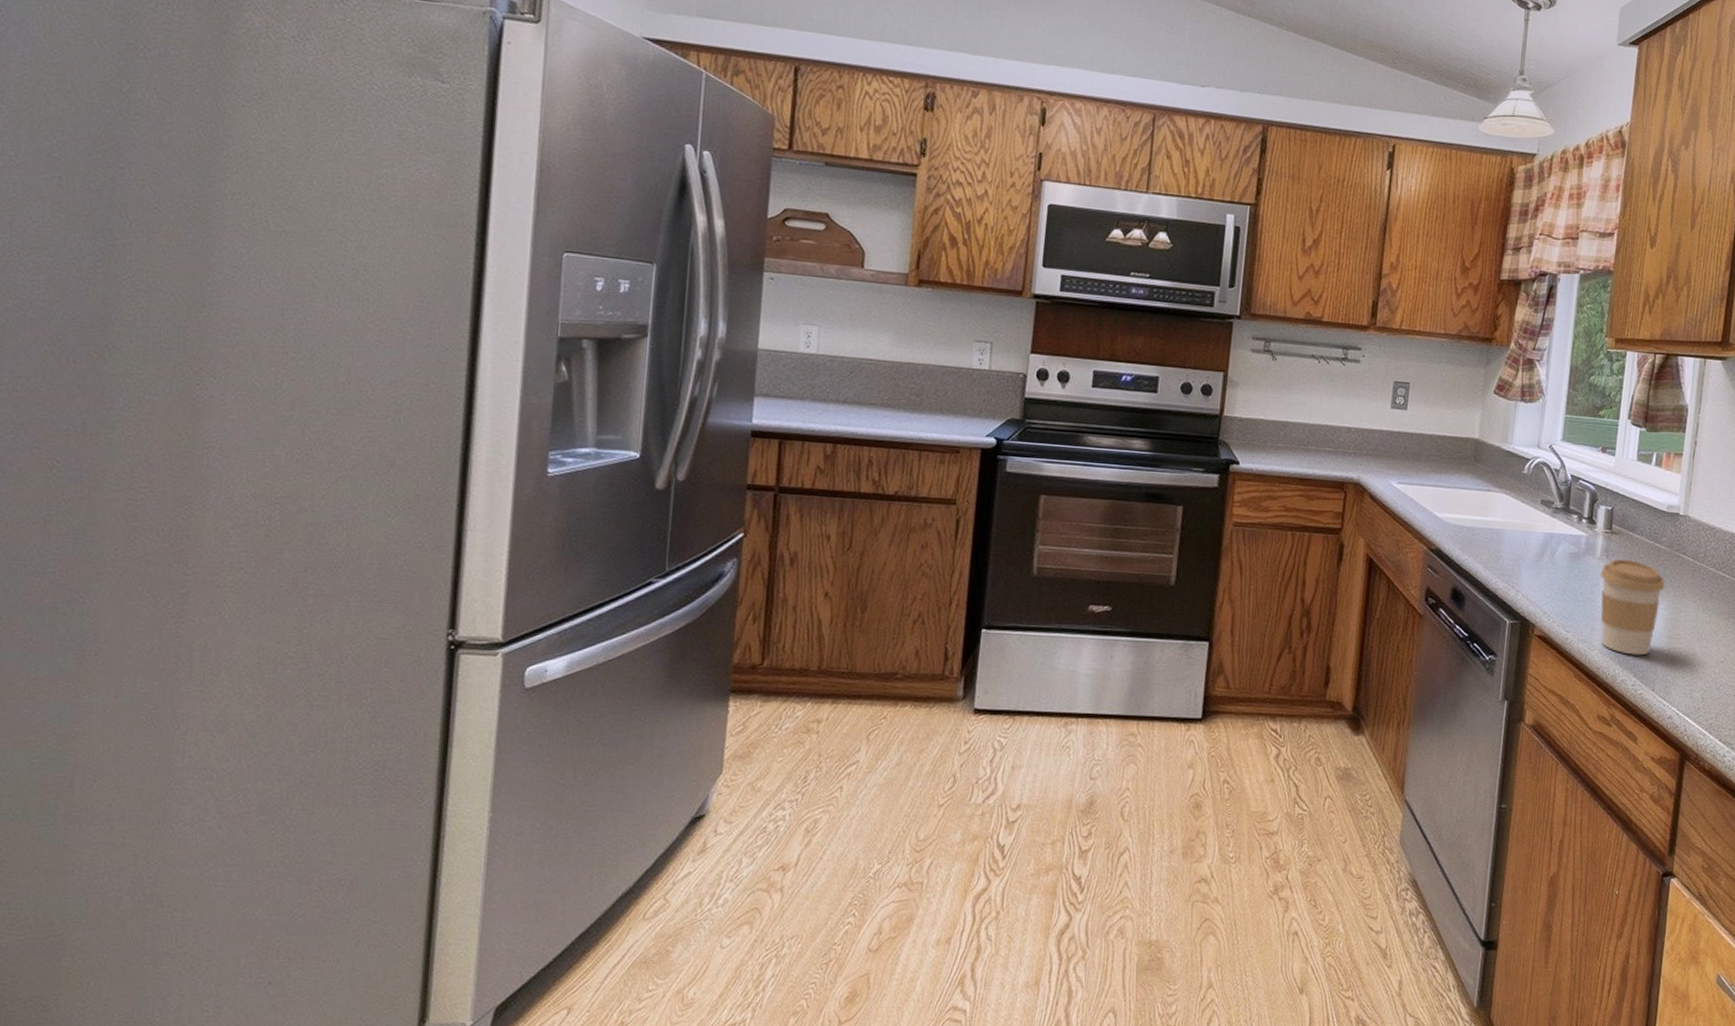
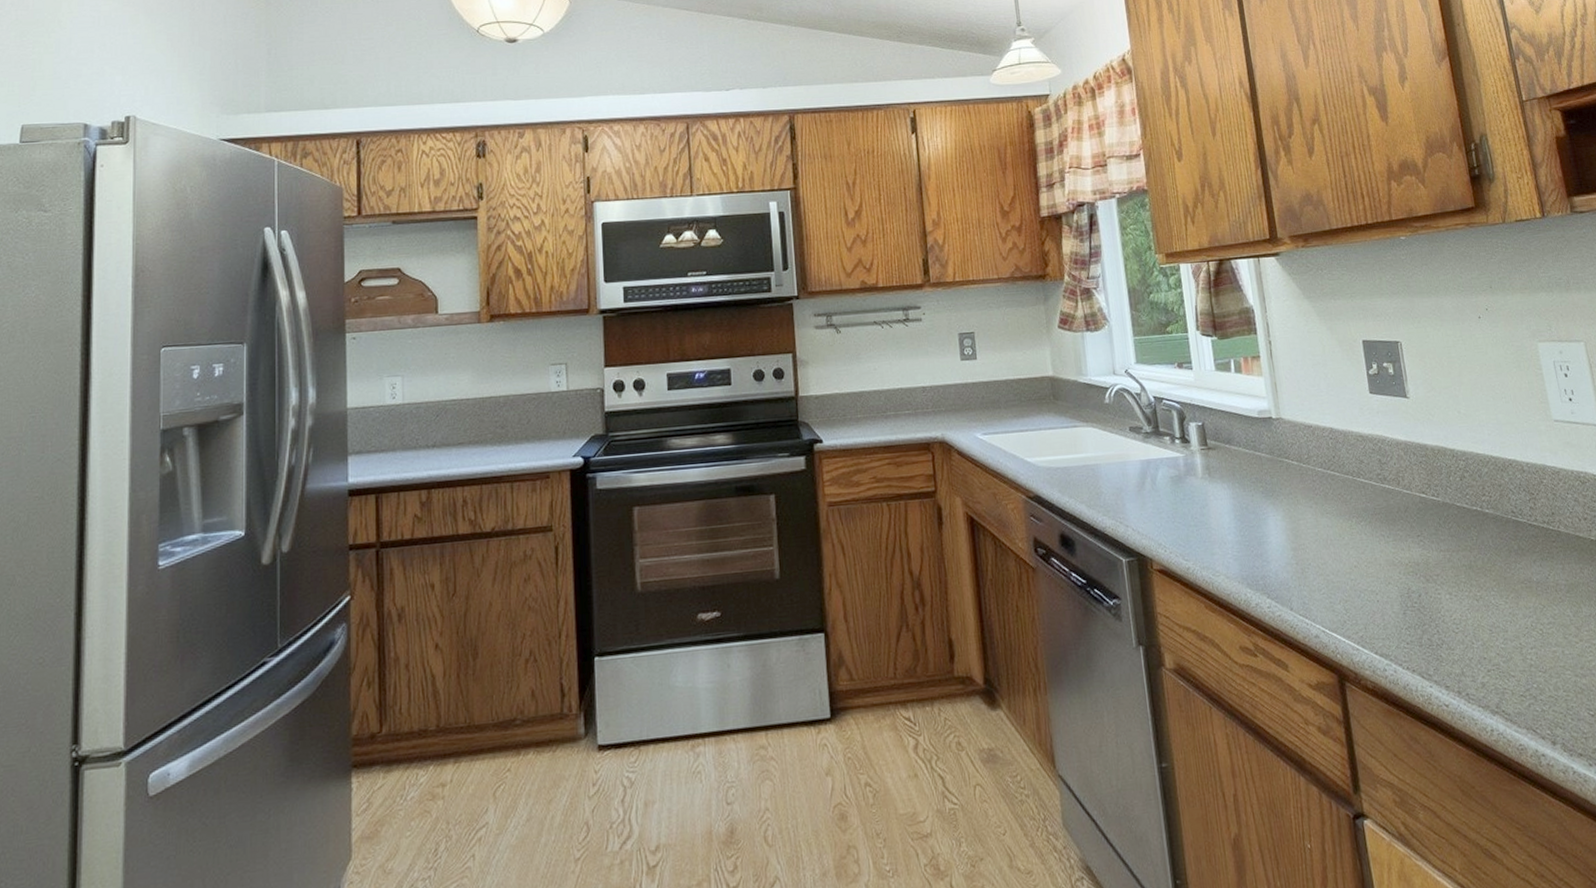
coffee cup: present [1600,558,1665,656] -> none [1206,473,1278,575]

